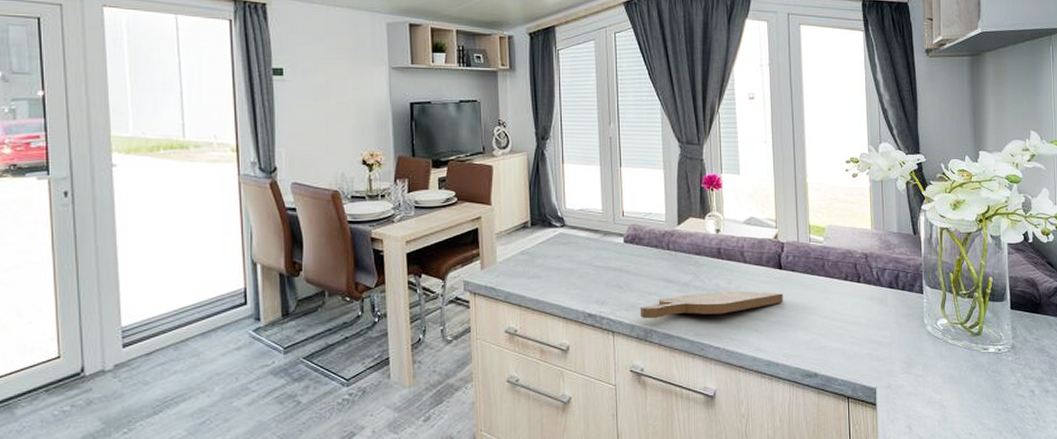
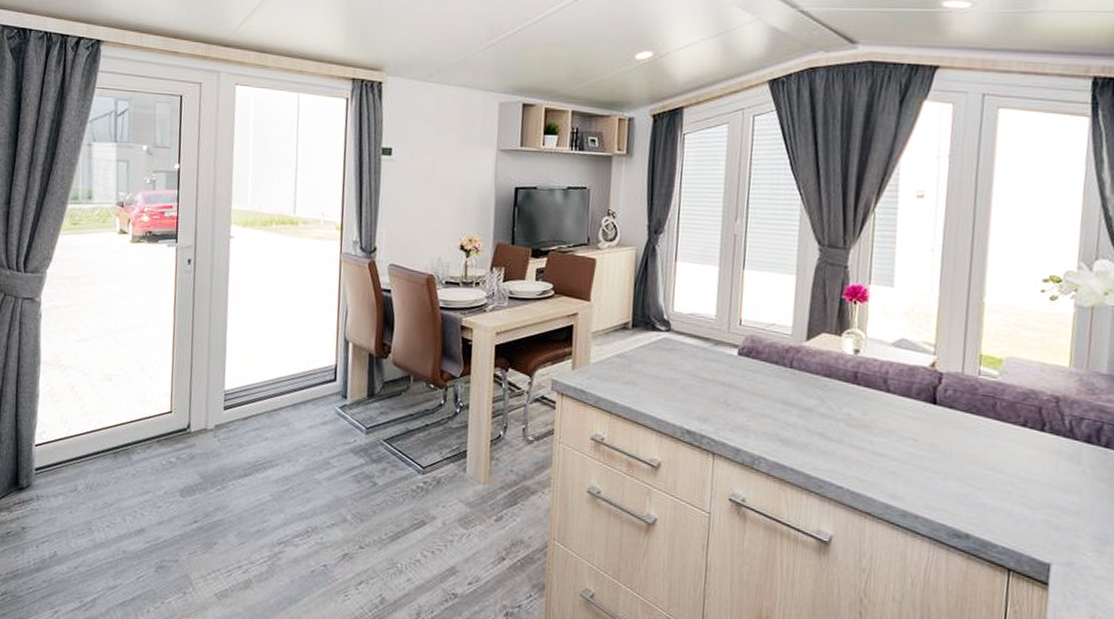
cutting board: present [640,291,783,319] -> none [747,421,934,450]

